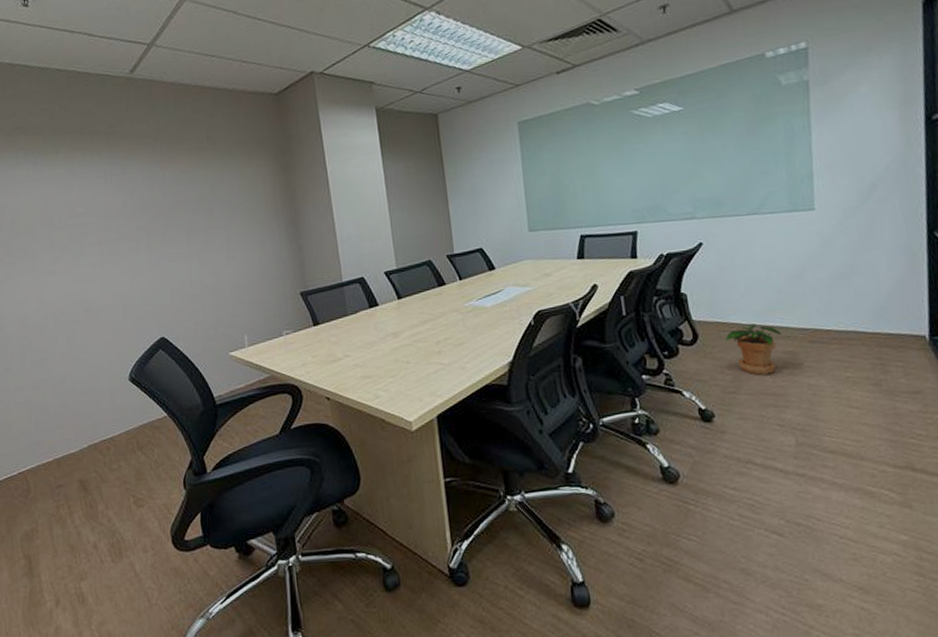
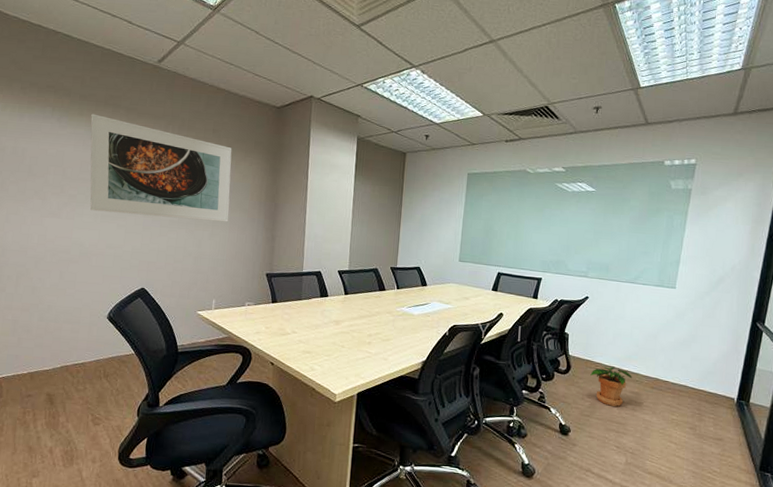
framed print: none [68,147,245,260] -> present [90,113,232,222]

